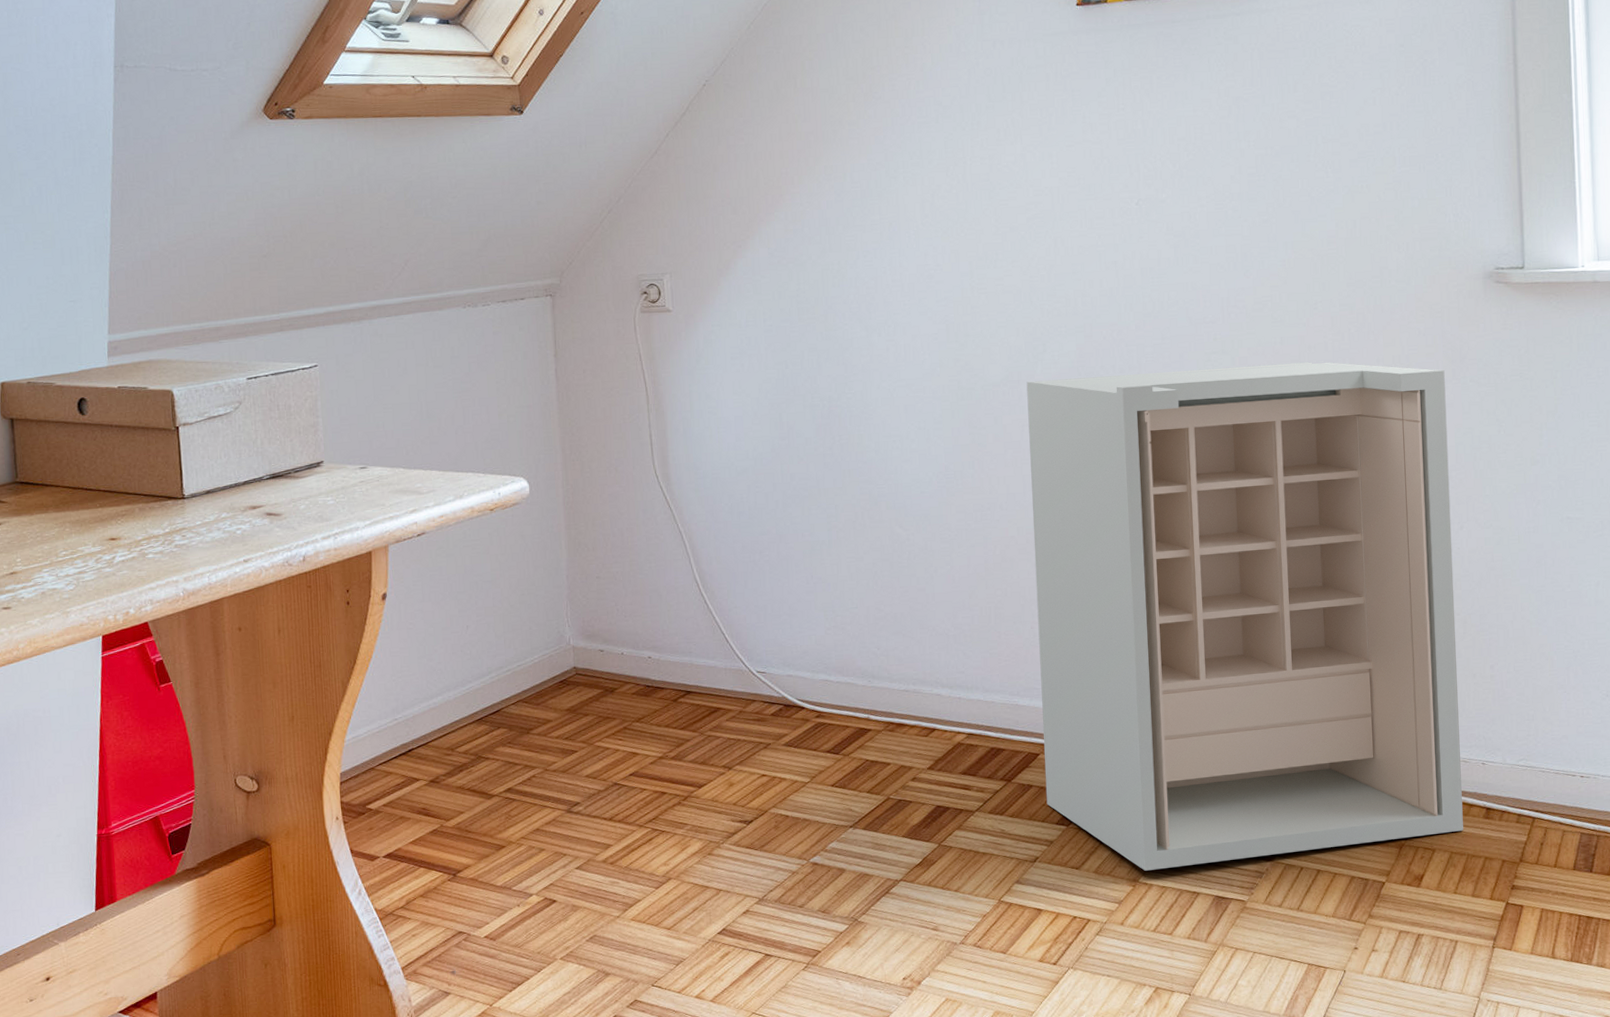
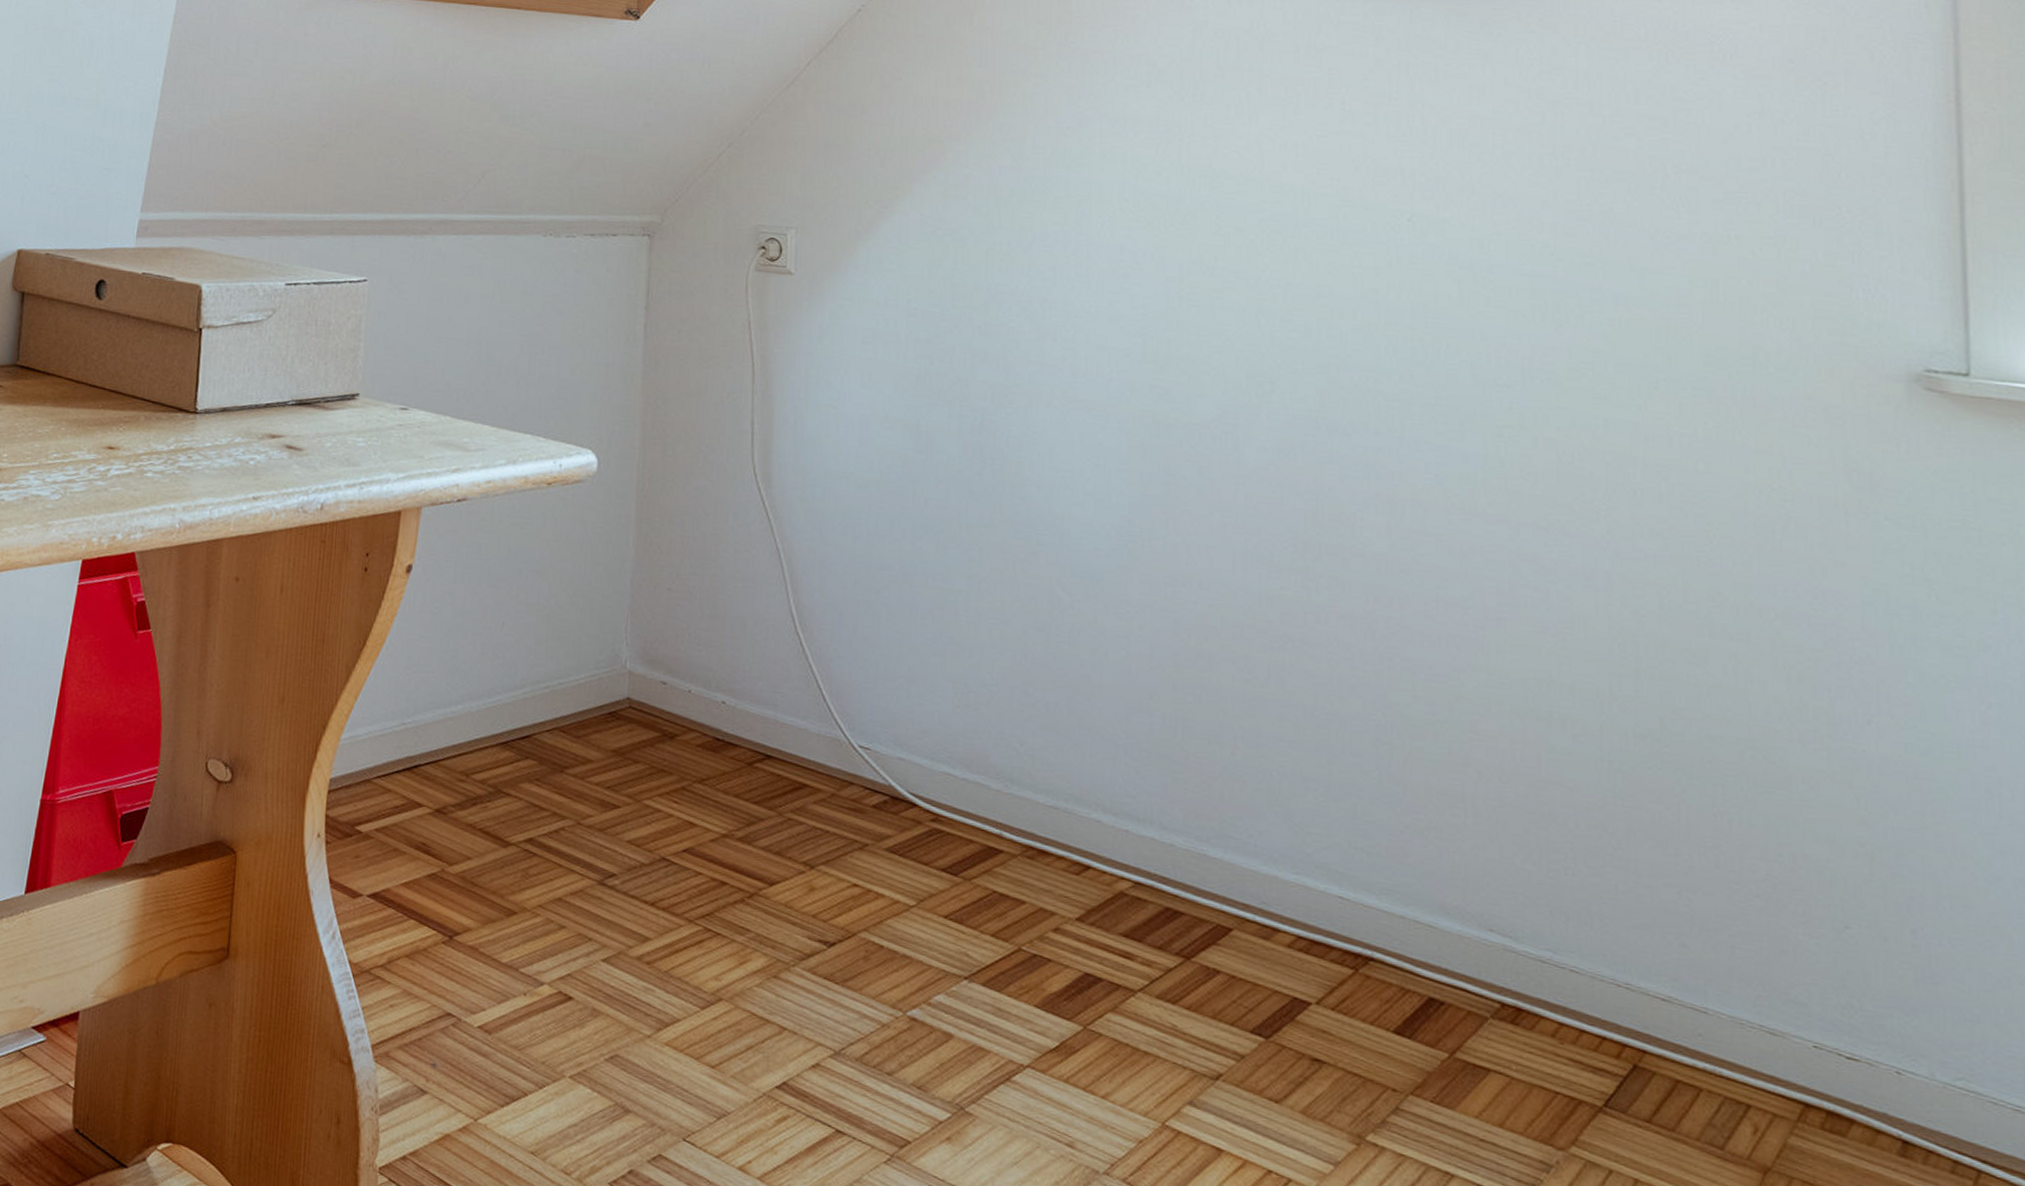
shelving unit: present [1026,361,1463,871] -> none [1238,427,1865,1168]

